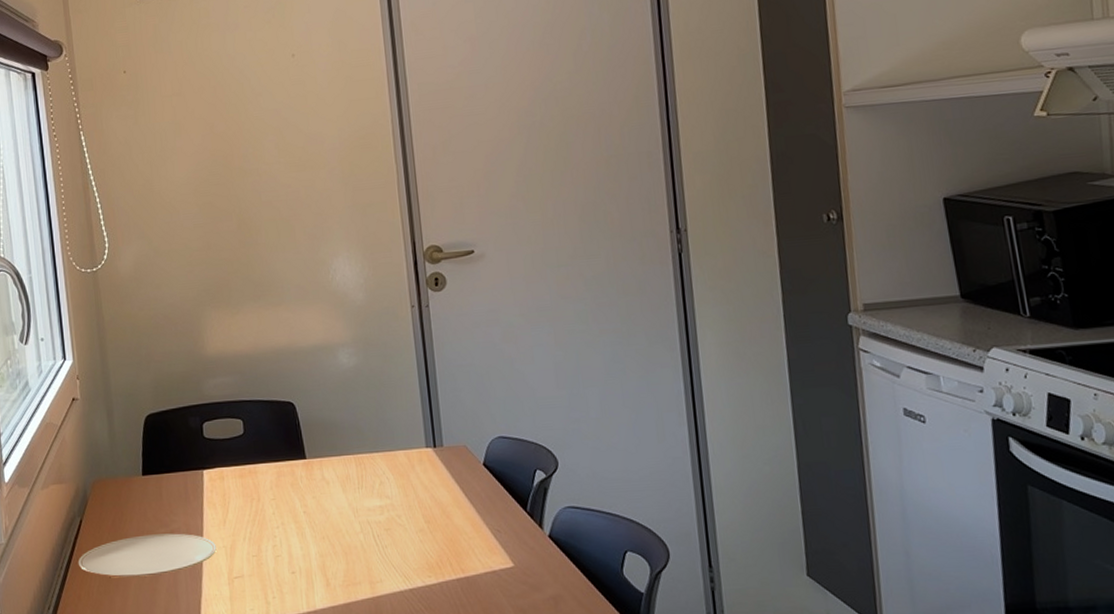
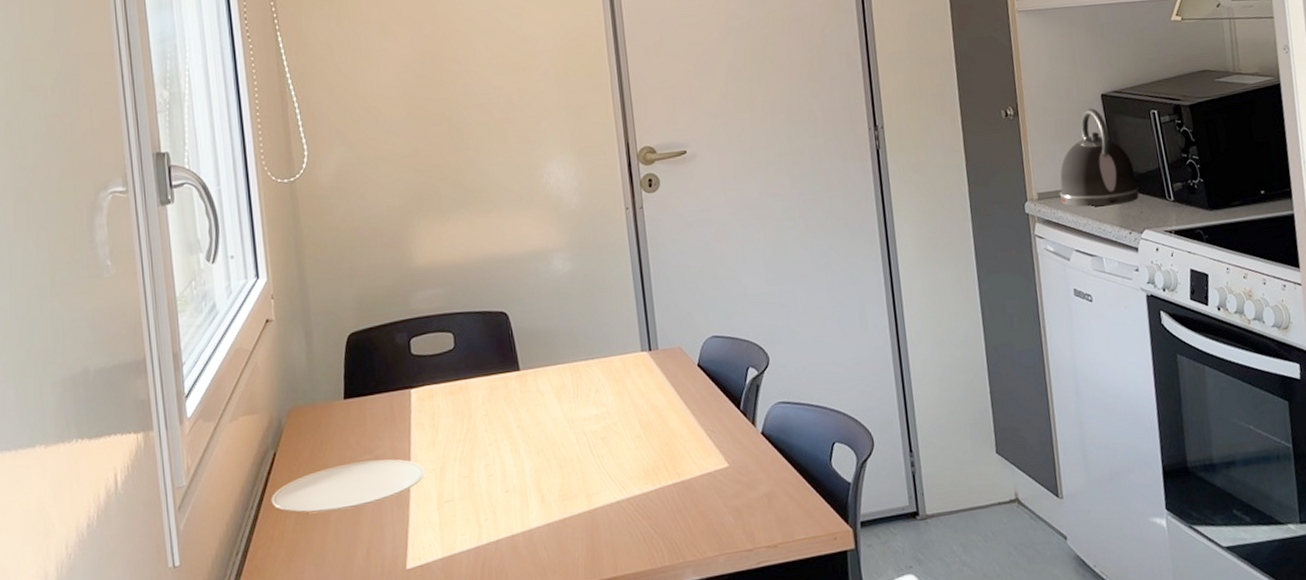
kettle: none [889,213,987,321] -> present [1059,108,1139,207]

